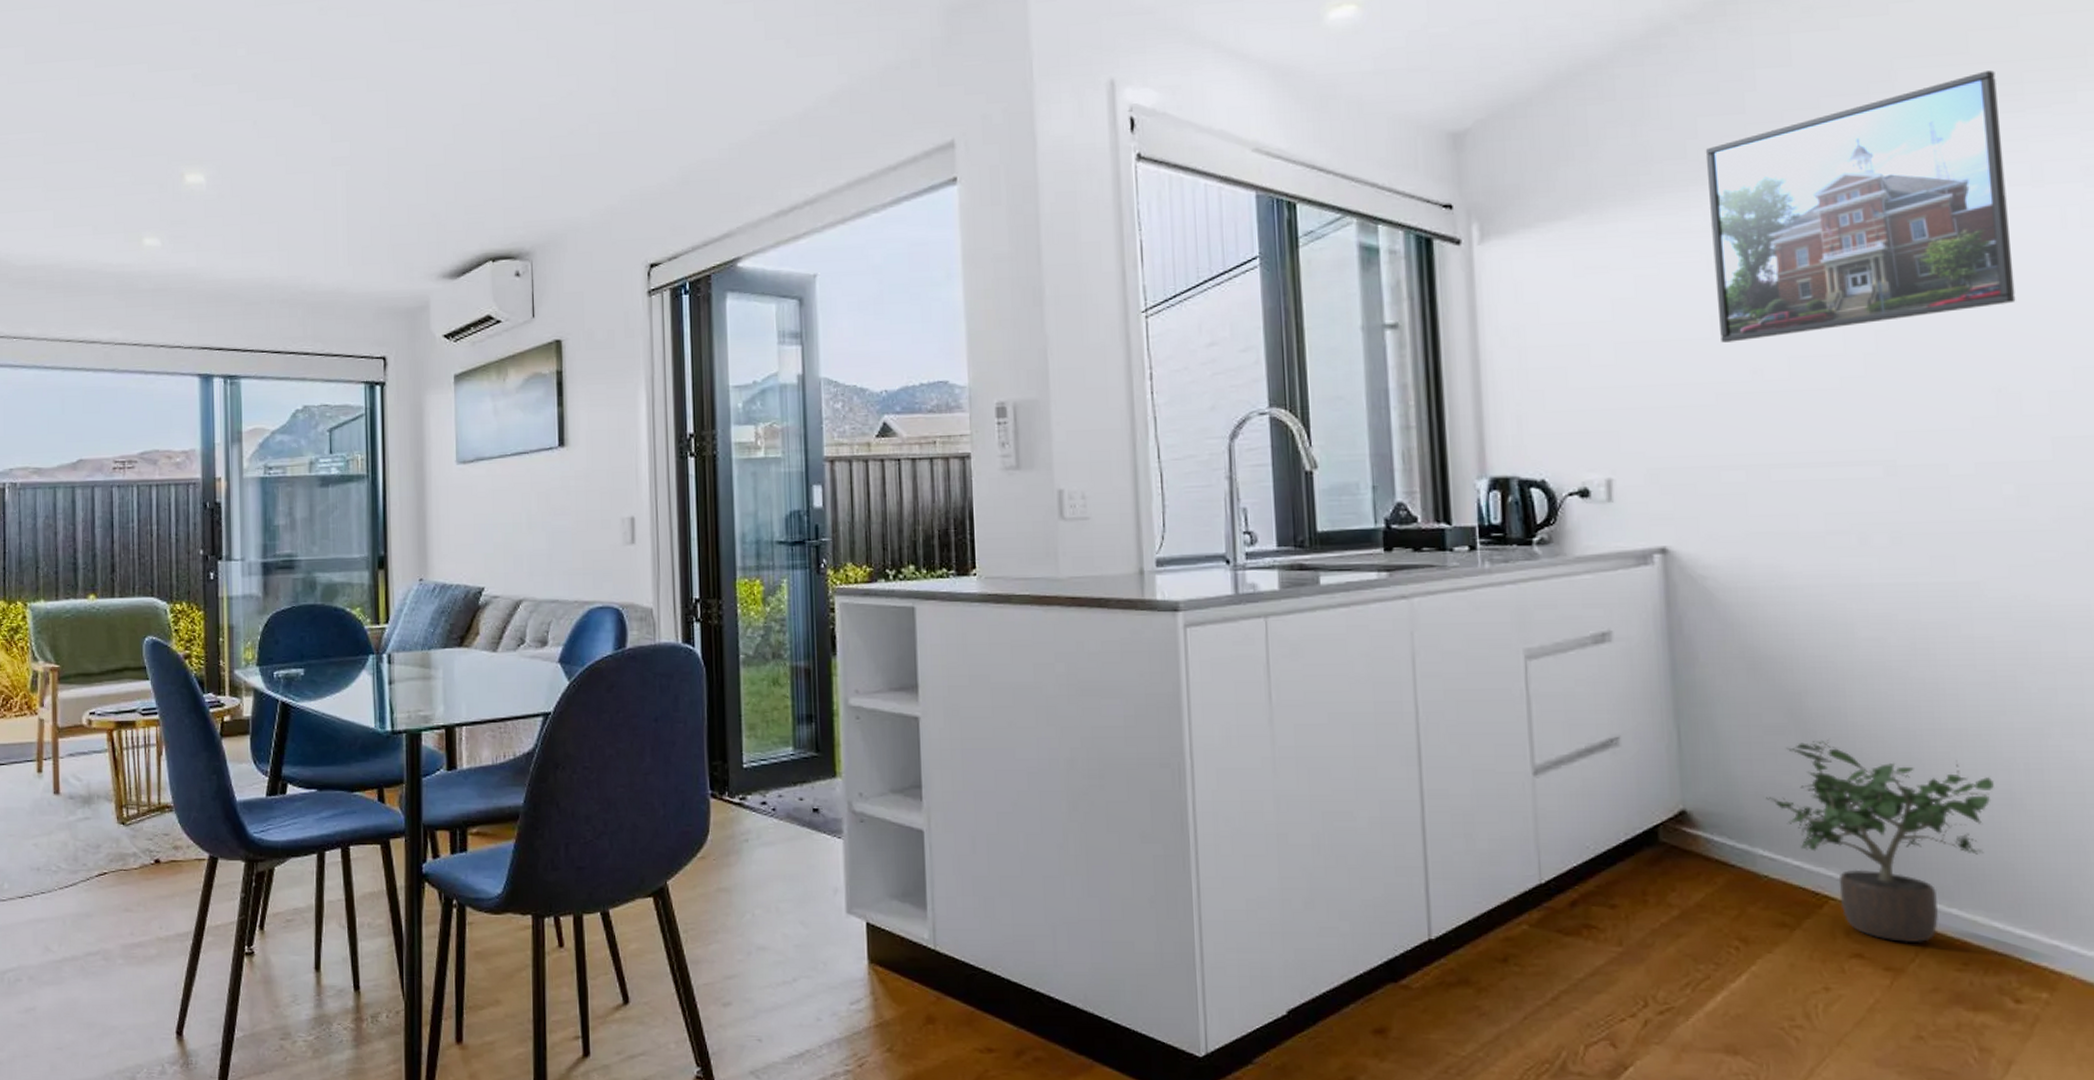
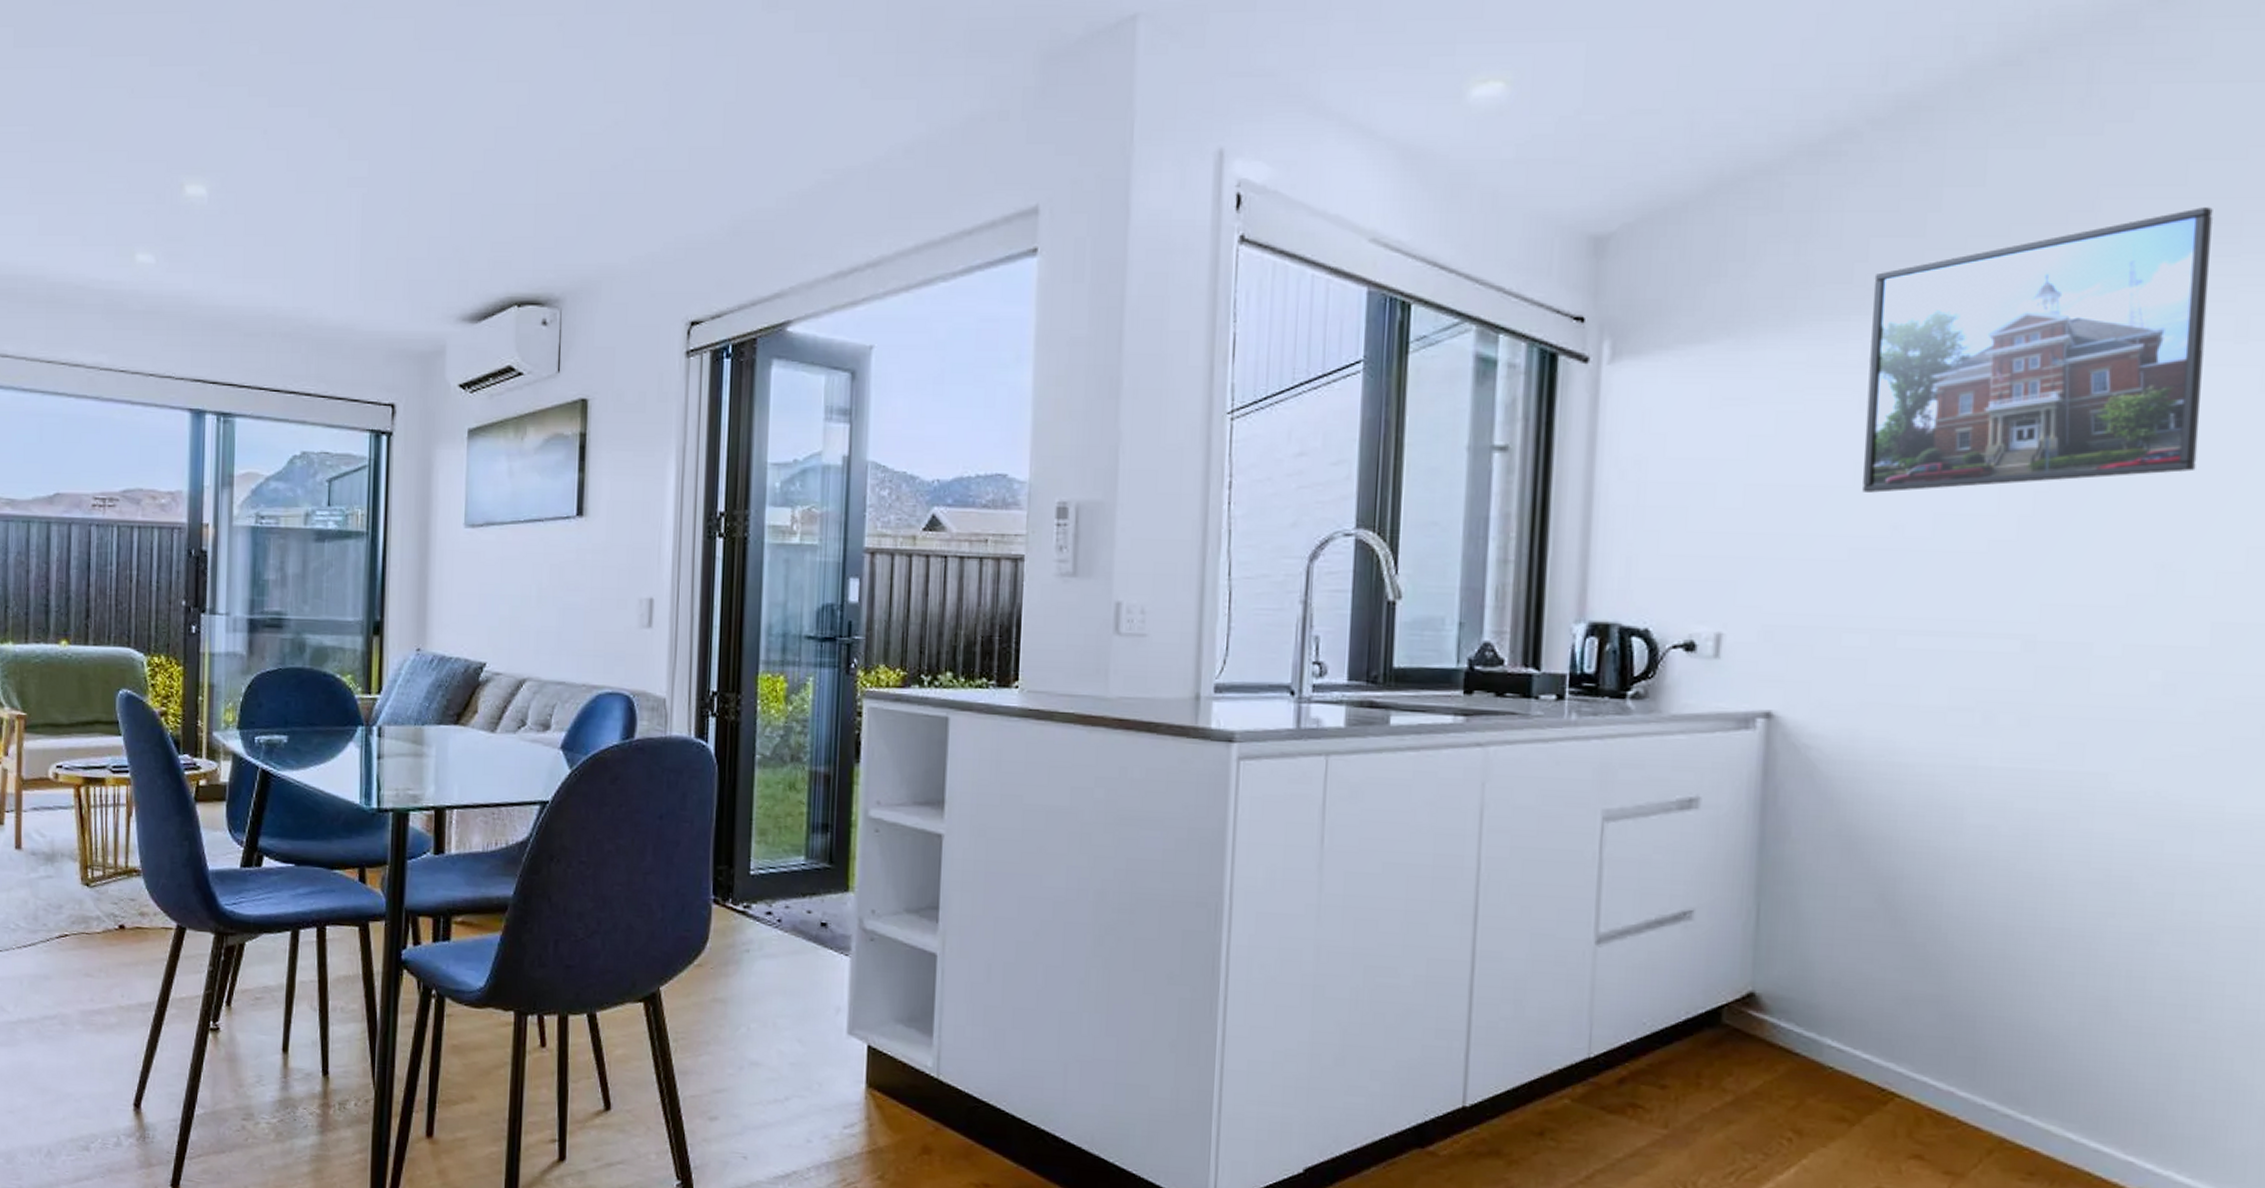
potted plant: present [1766,738,1994,943] -> none [1843,928,2090,1148]

